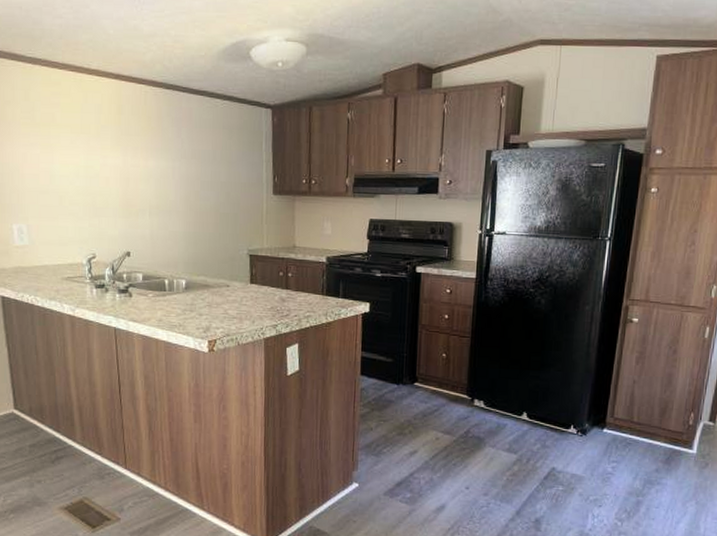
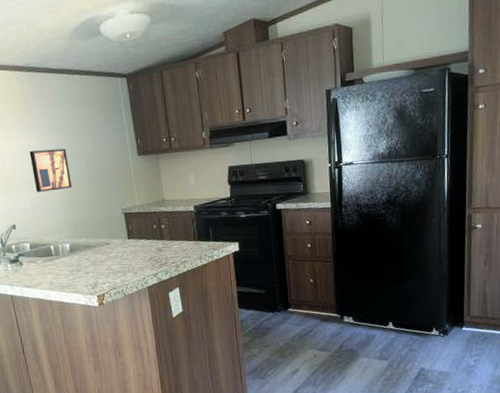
wall art: none [156,174,198,221] -> present [29,148,73,192]

